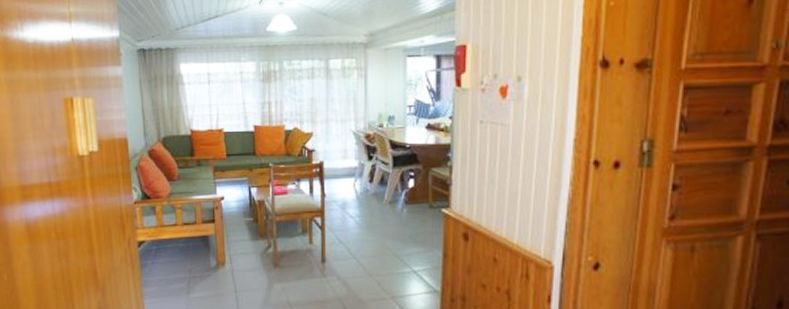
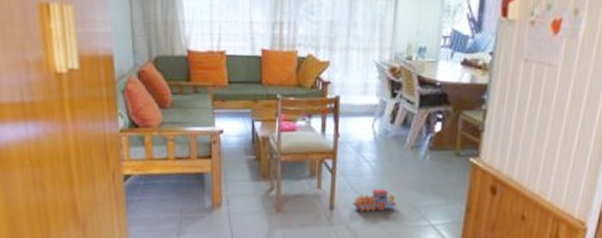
toy train: none [342,241,380,263] -> present [353,188,396,212]

